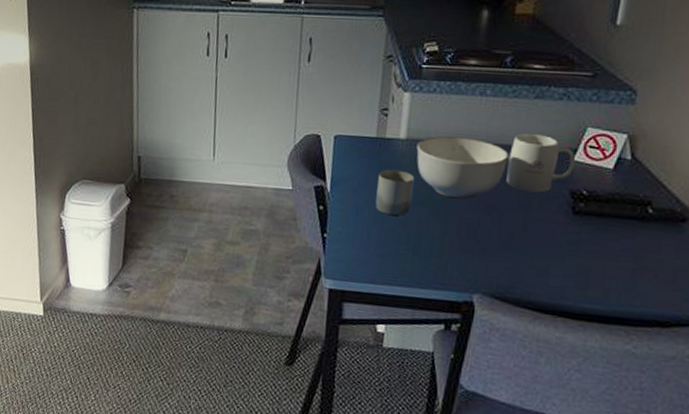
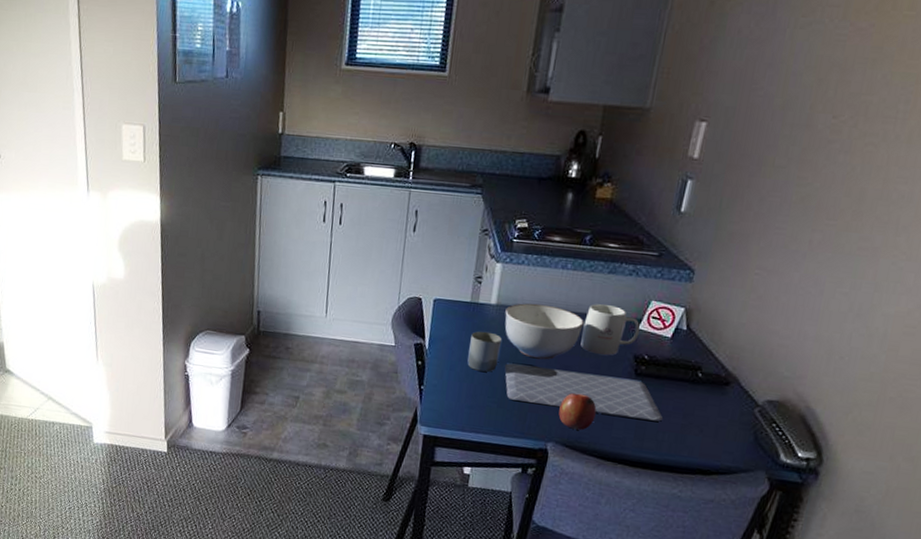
placemat: none [419,204,608,267] -> present [504,363,662,422]
fruit: none [484,236,529,279] -> present [558,393,597,430]

